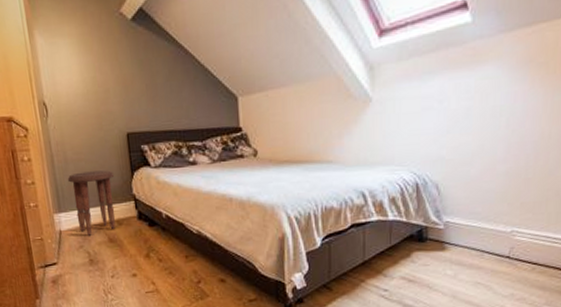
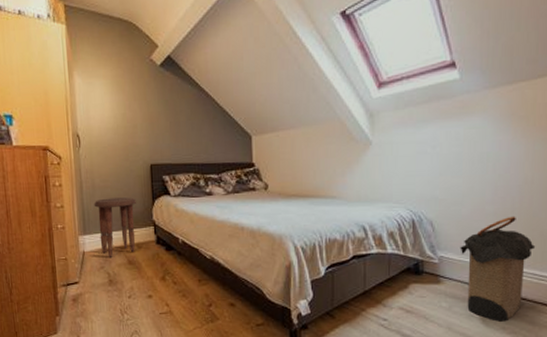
laundry hamper: none [467,175,550,288] -> present [460,216,536,322]

